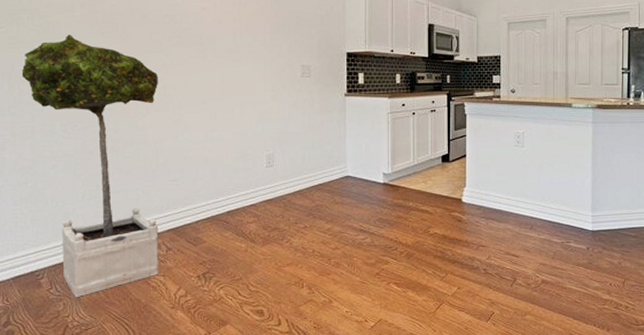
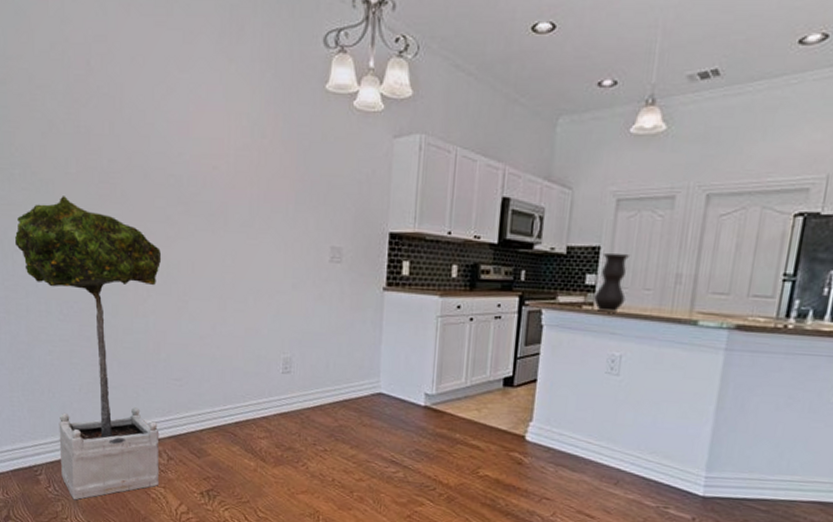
vase: none [500,59,522,102] -> present [594,252,631,313]

